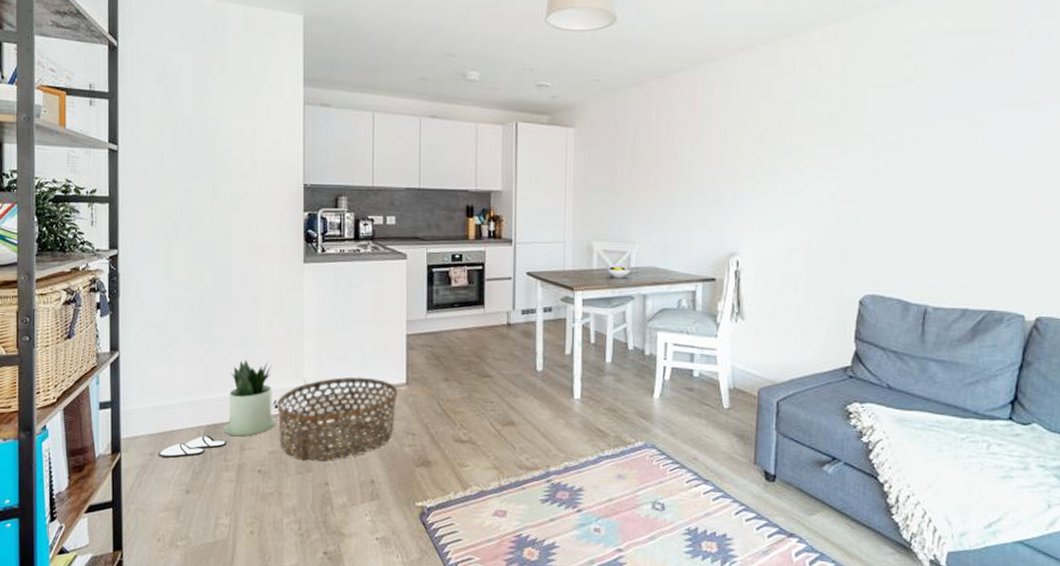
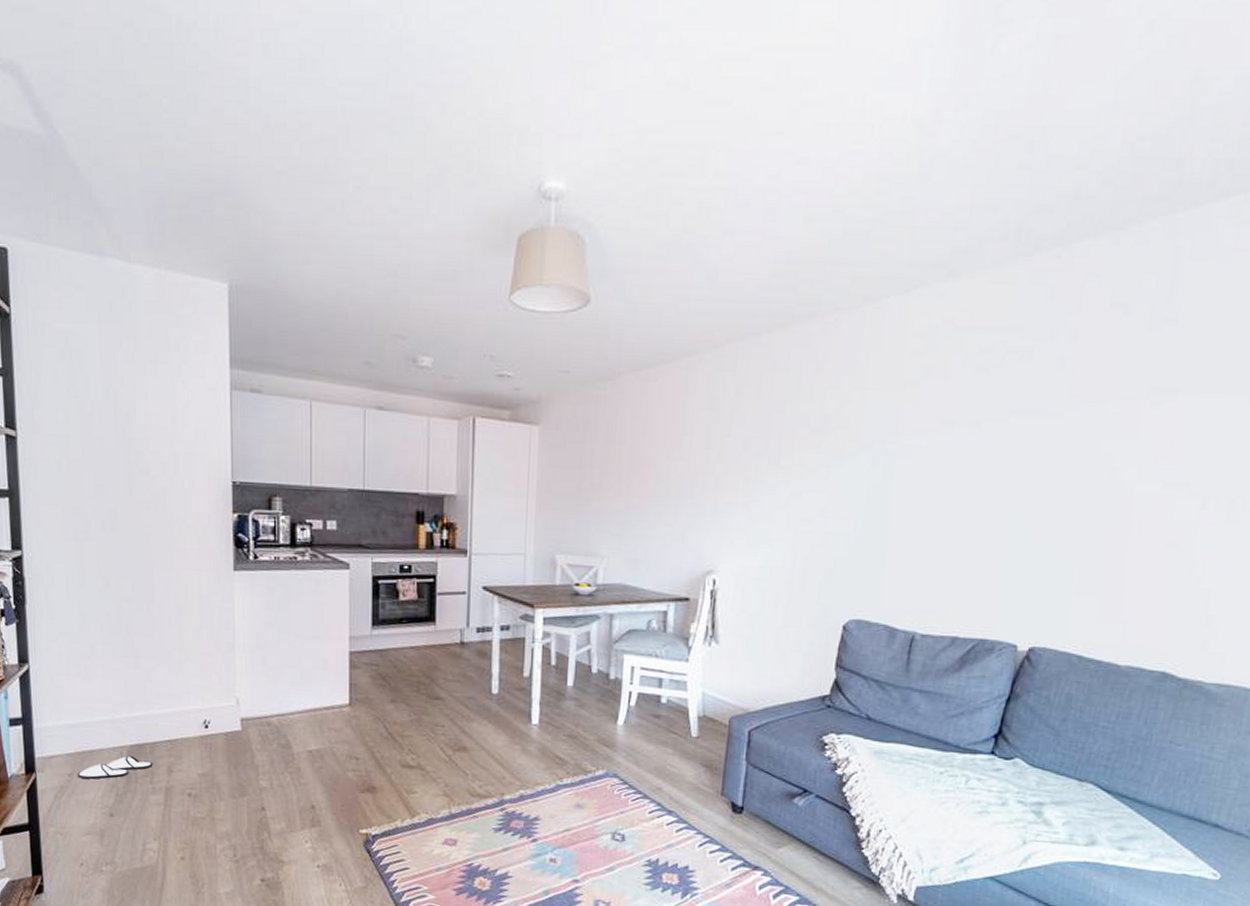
planter: present [223,360,277,437] -> none [149,676,208,758]
basket: present [277,376,398,461] -> none [207,696,340,785]

